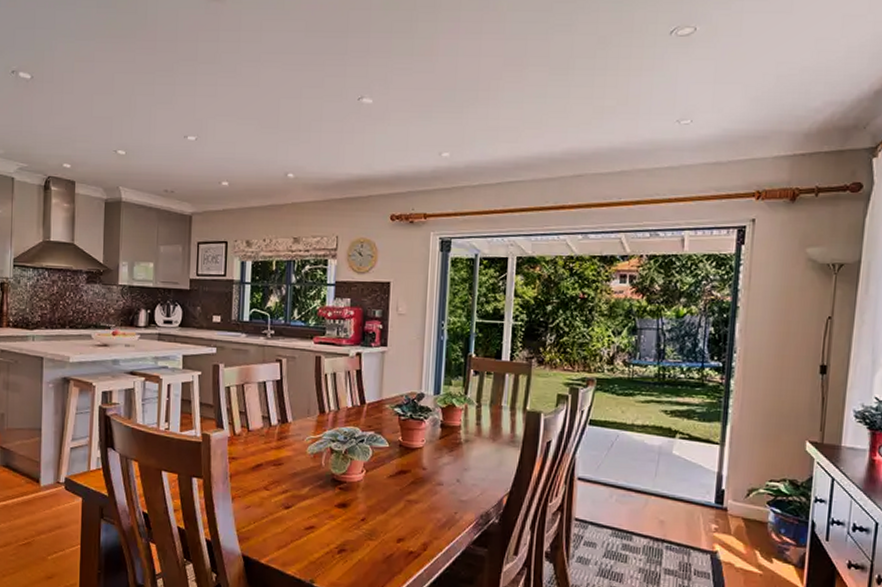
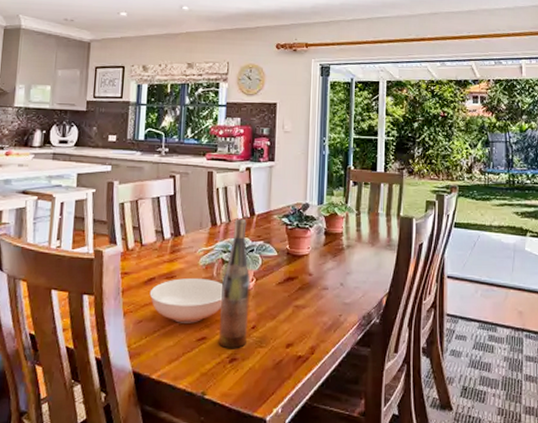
bowl: none [257,466,332,512] -> present [149,277,223,323]
wine bottle: none [326,406,361,540] -> present [218,218,251,349]

